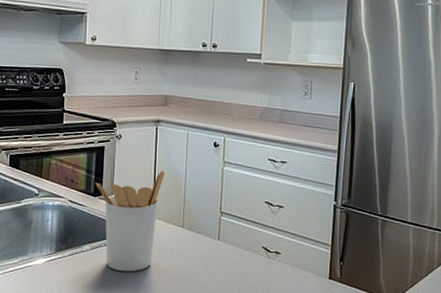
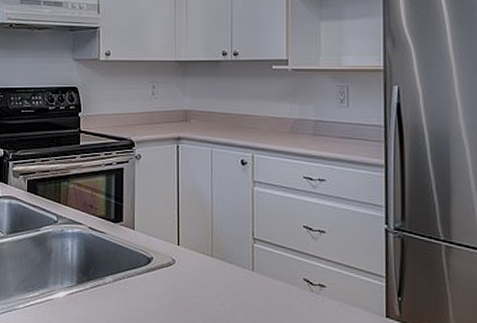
utensil holder: present [95,170,164,272] -> none [116,192,188,307]

